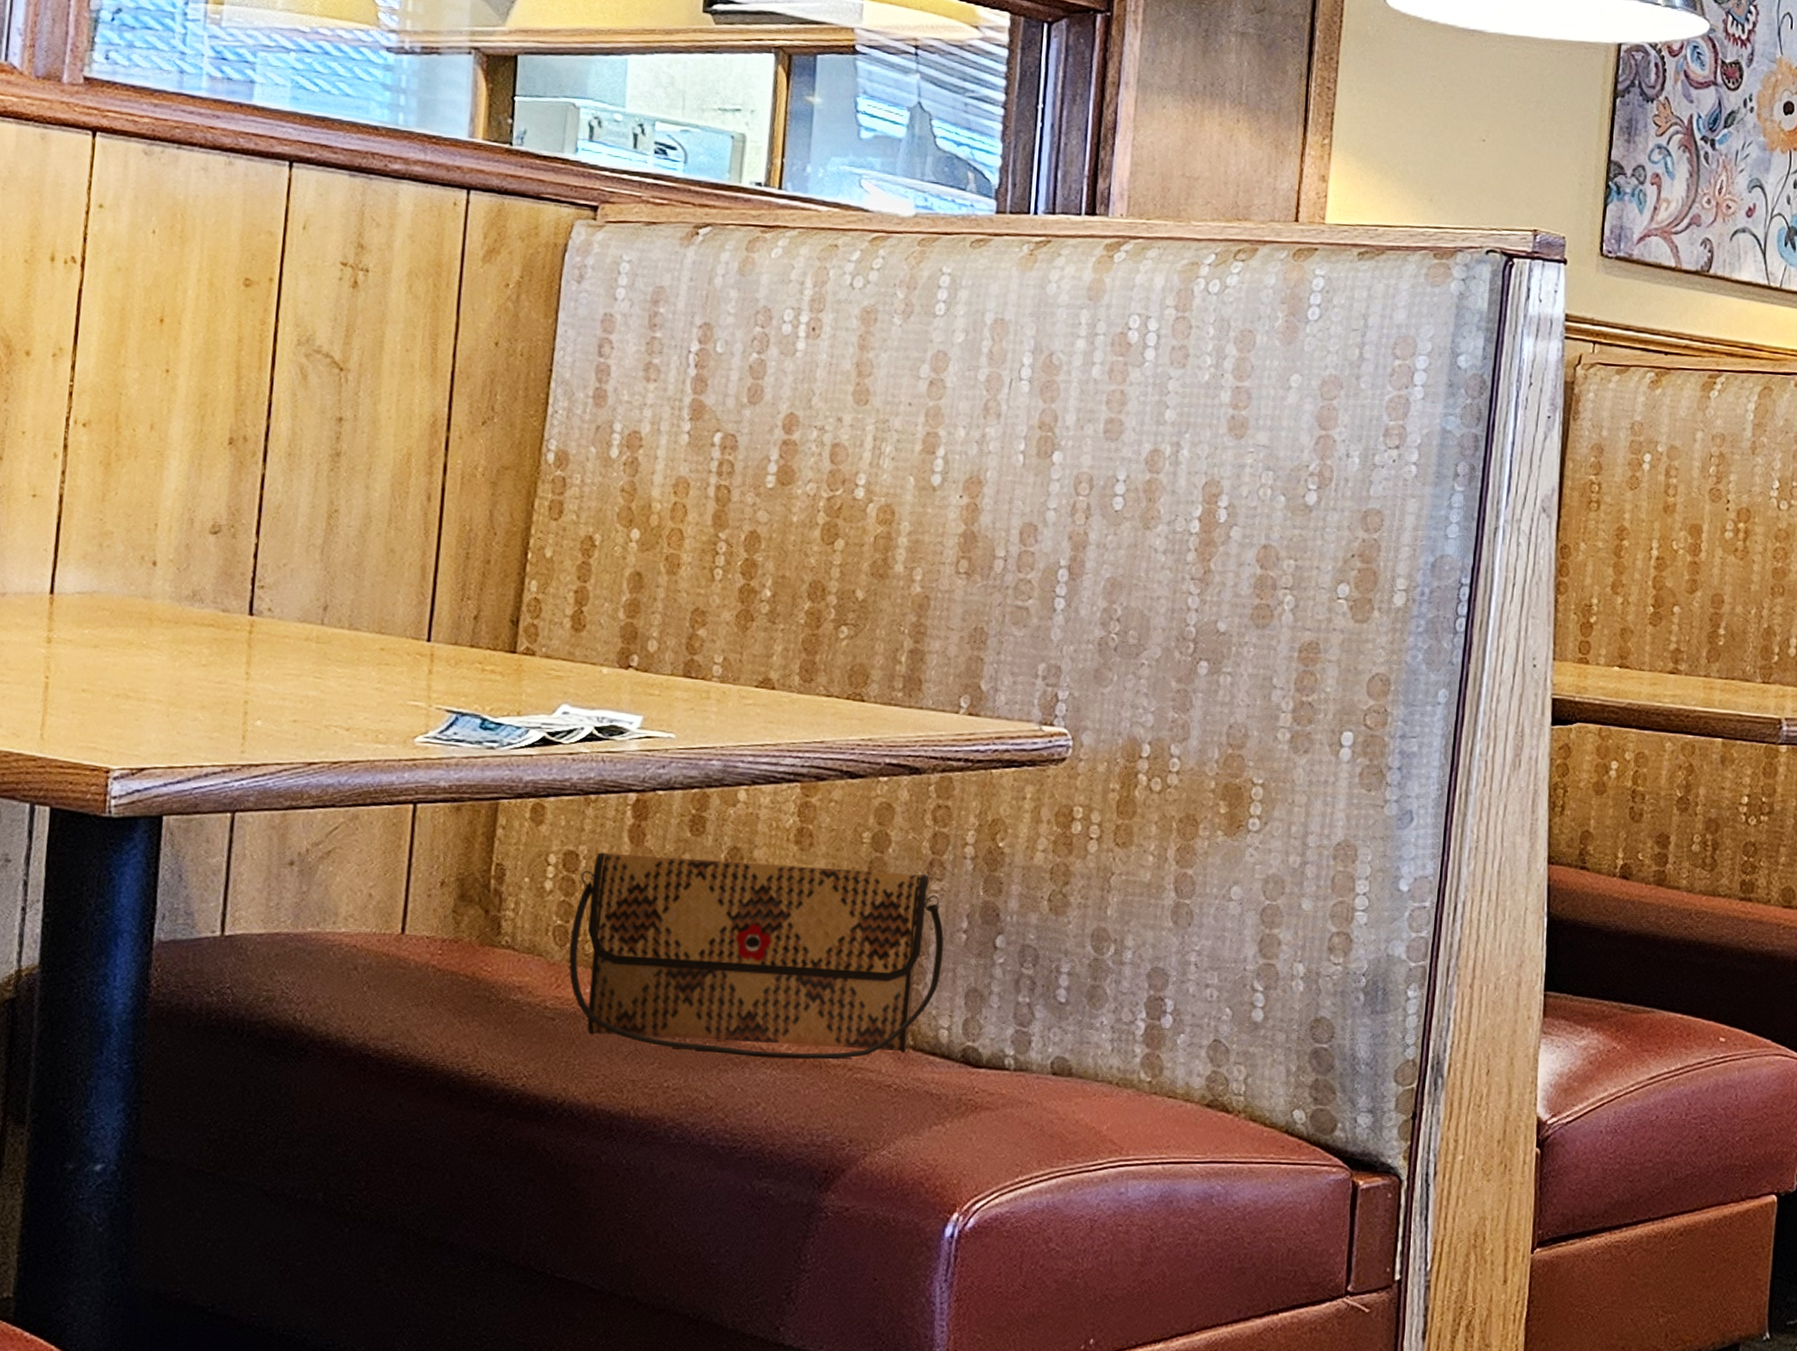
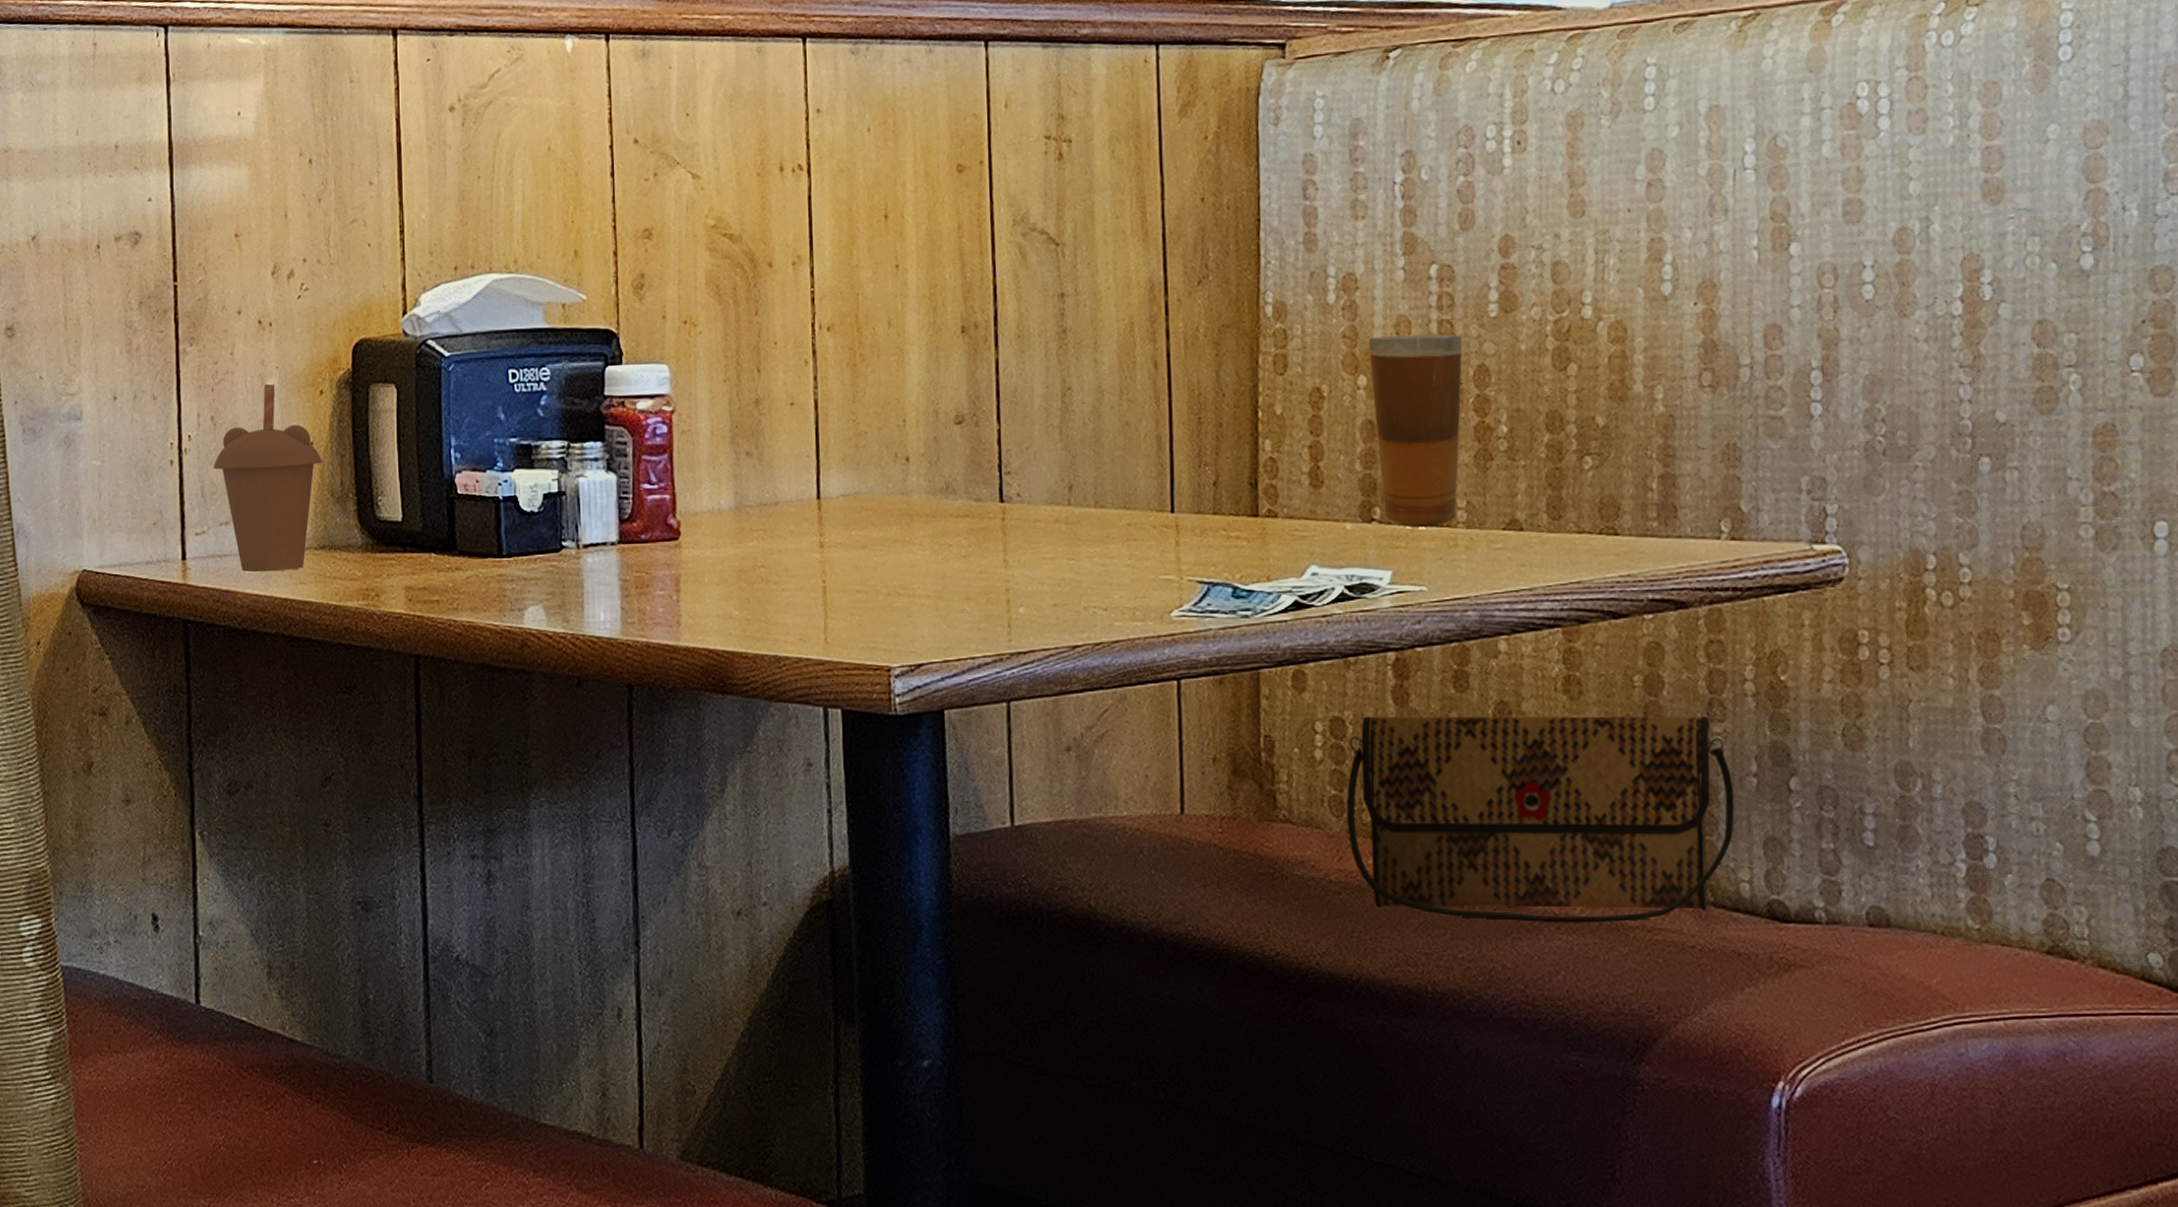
beverage cup: none [642,494,738,679] -> present [1368,334,1463,528]

